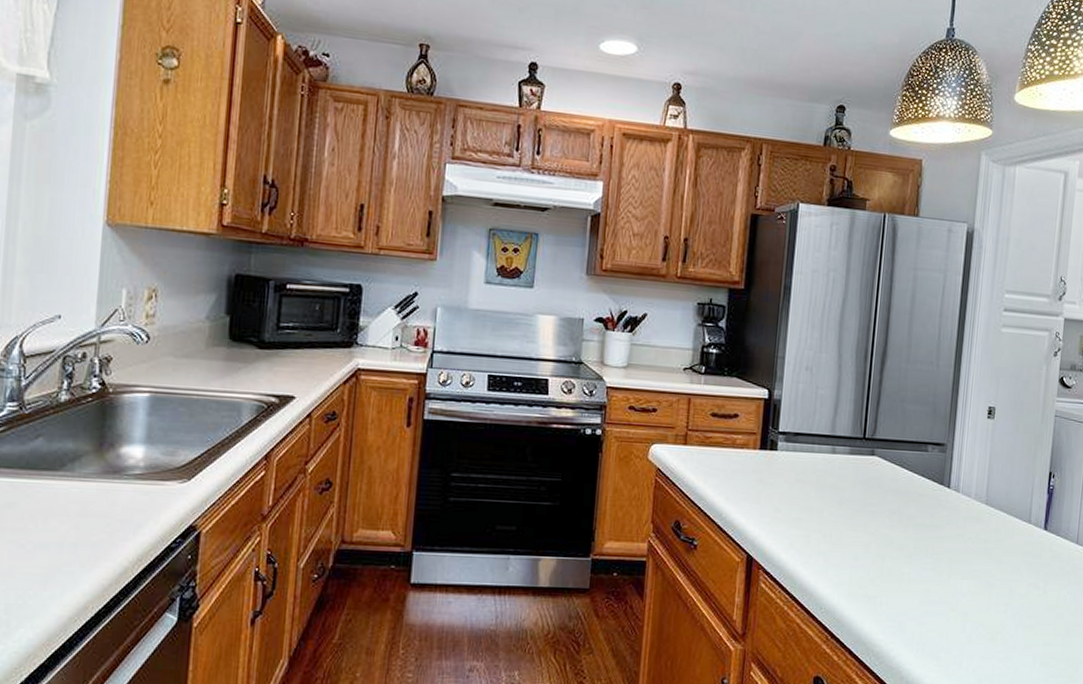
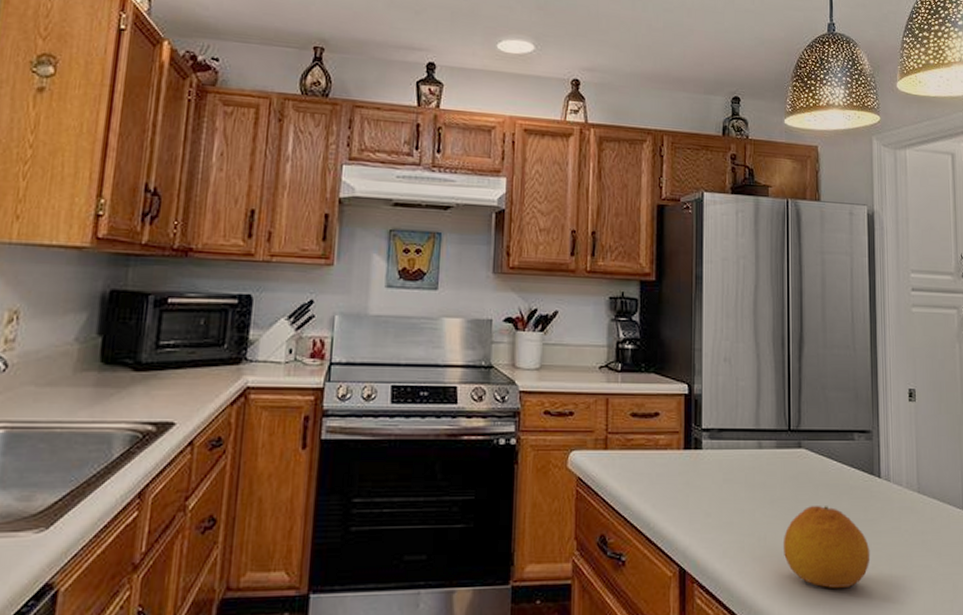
fruit: none [847,509,932,584] -> present [783,506,871,588]

